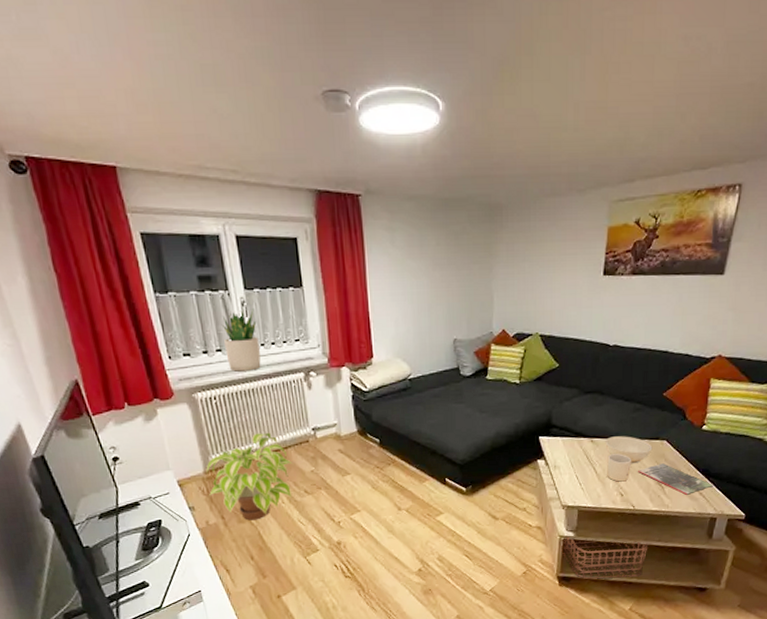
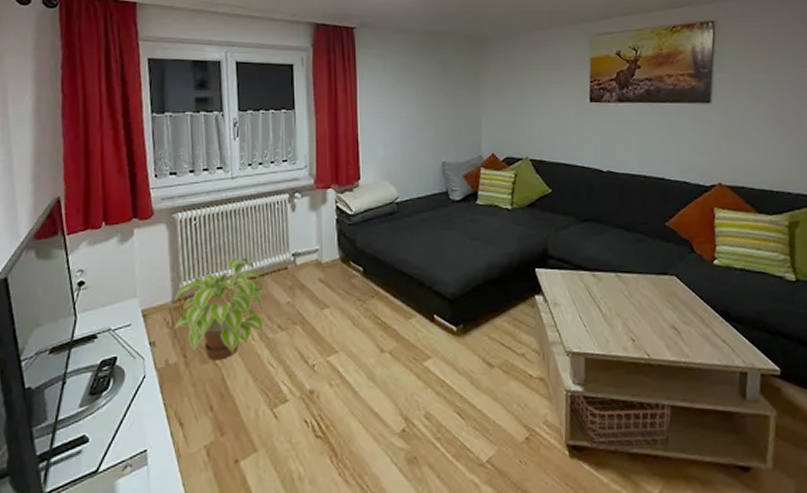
planter: present [221,307,261,372] -> none [211,128,247,192]
bowl: present [605,436,653,463] -> none [608,270,662,302]
mug: present [607,454,632,482] -> none [612,290,641,324]
magazine: present [638,463,713,495] -> none [648,303,737,342]

